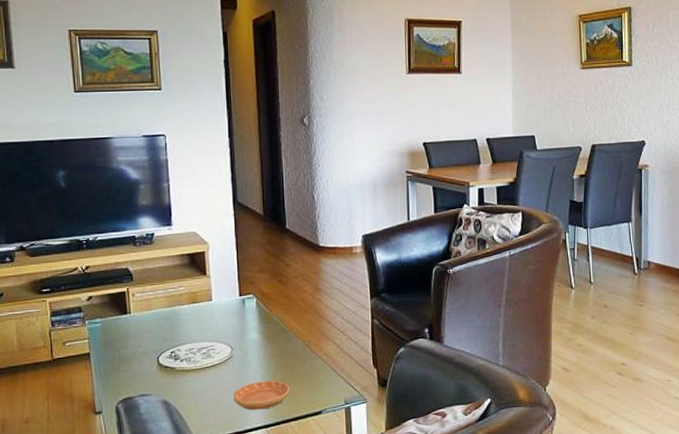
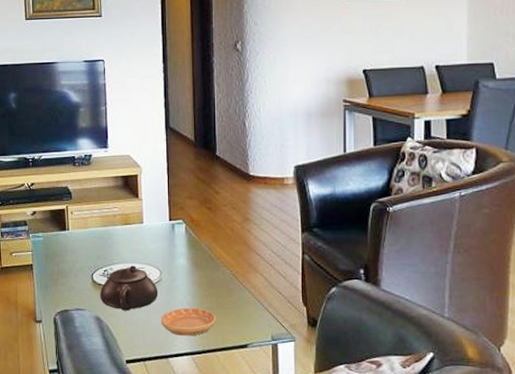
teapot: none [167,344,230,392] -> present [100,265,158,311]

